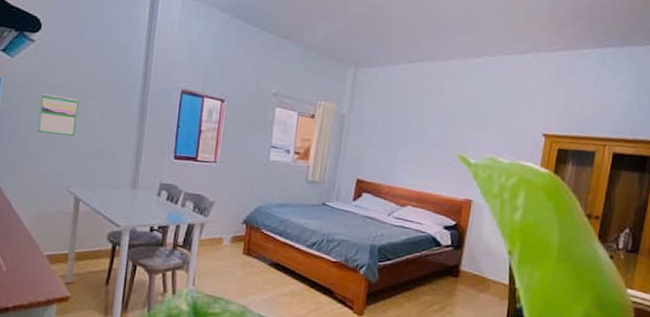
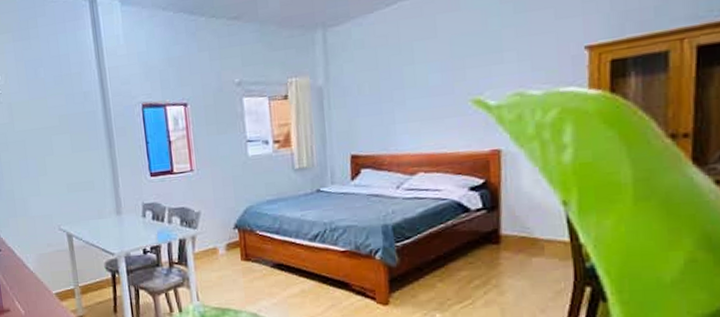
calendar: present [37,93,79,136] -> none [15,138,53,179]

